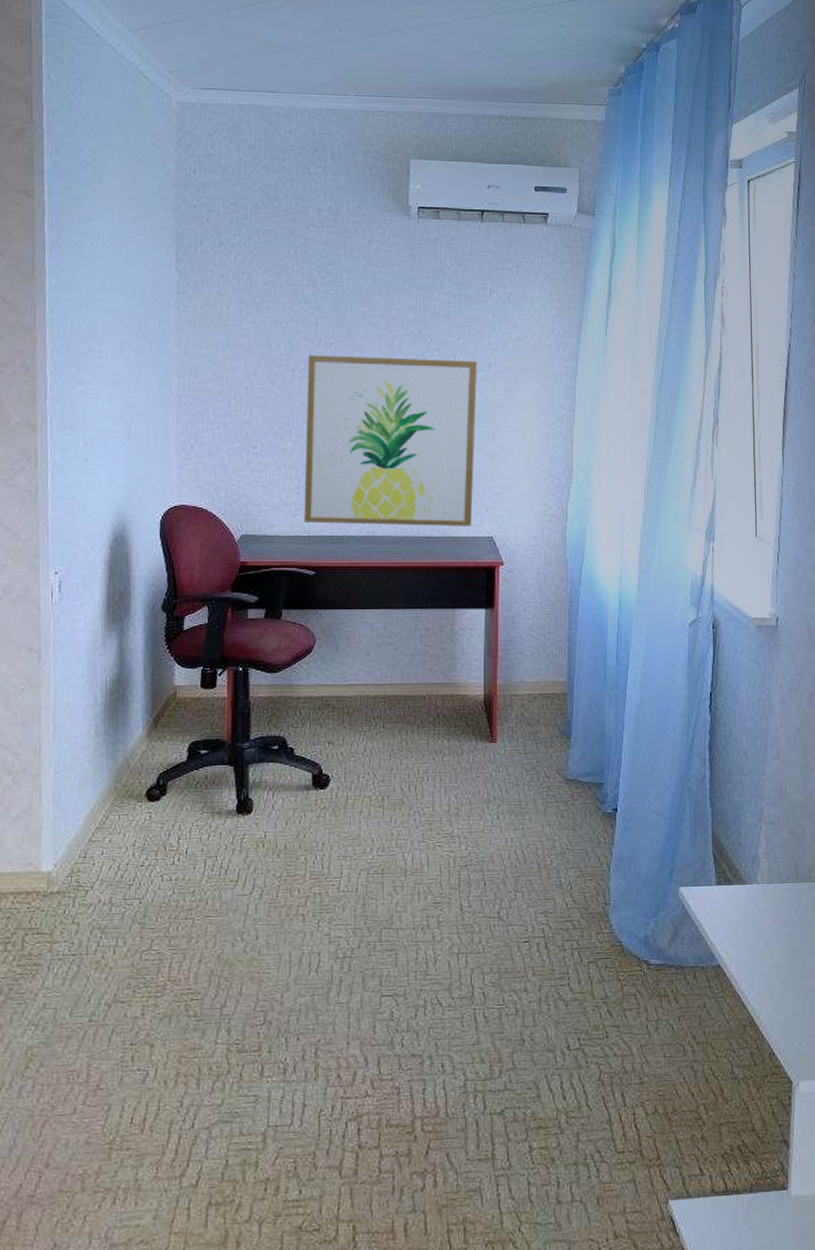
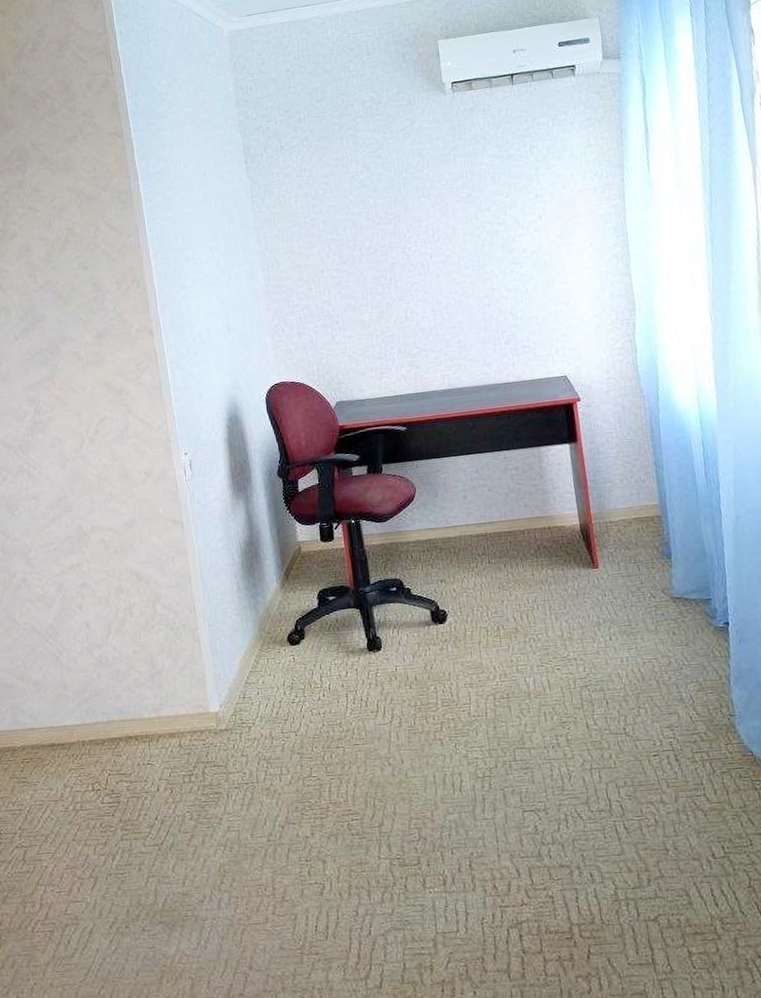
wall art: present [304,355,477,526] -> none [372,214,545,384]

